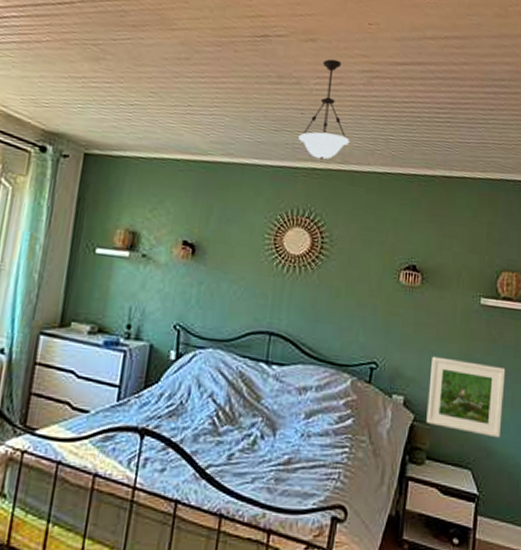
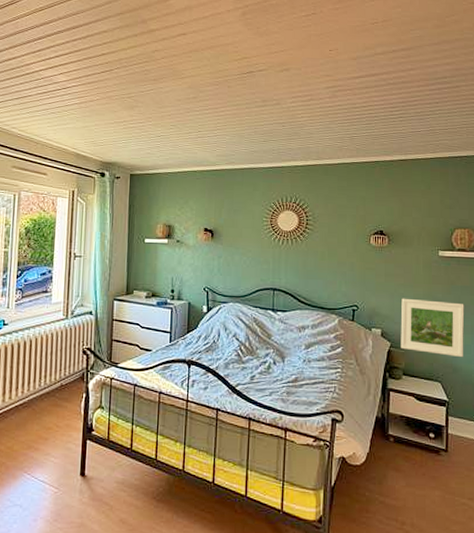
pendant light: present [298,59,349,160] -> none [282,82,322,159]

